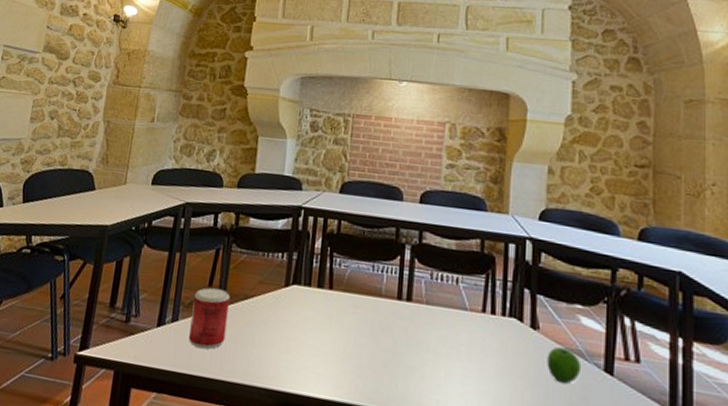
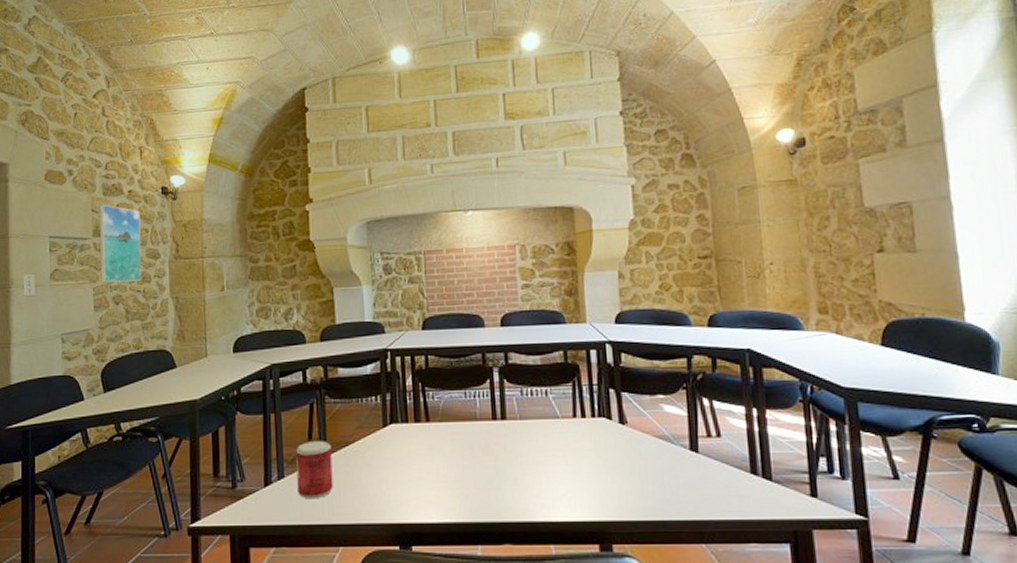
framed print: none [41,22,90,100] -> present [98,204,142,283]
apple: present [546,346,582,385] -> none [637,435,670,468]

